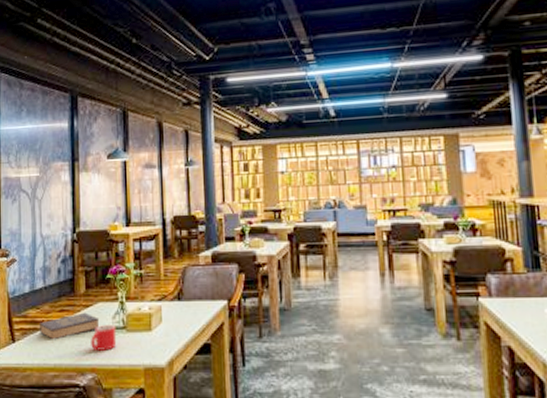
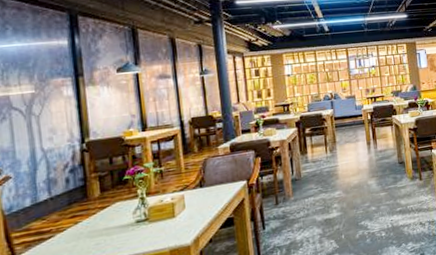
hardback book: present [40,312,100,340] -> none [47,213,119,246]
mug: present [91,325,117,351] -> none [110,219,139,246]

